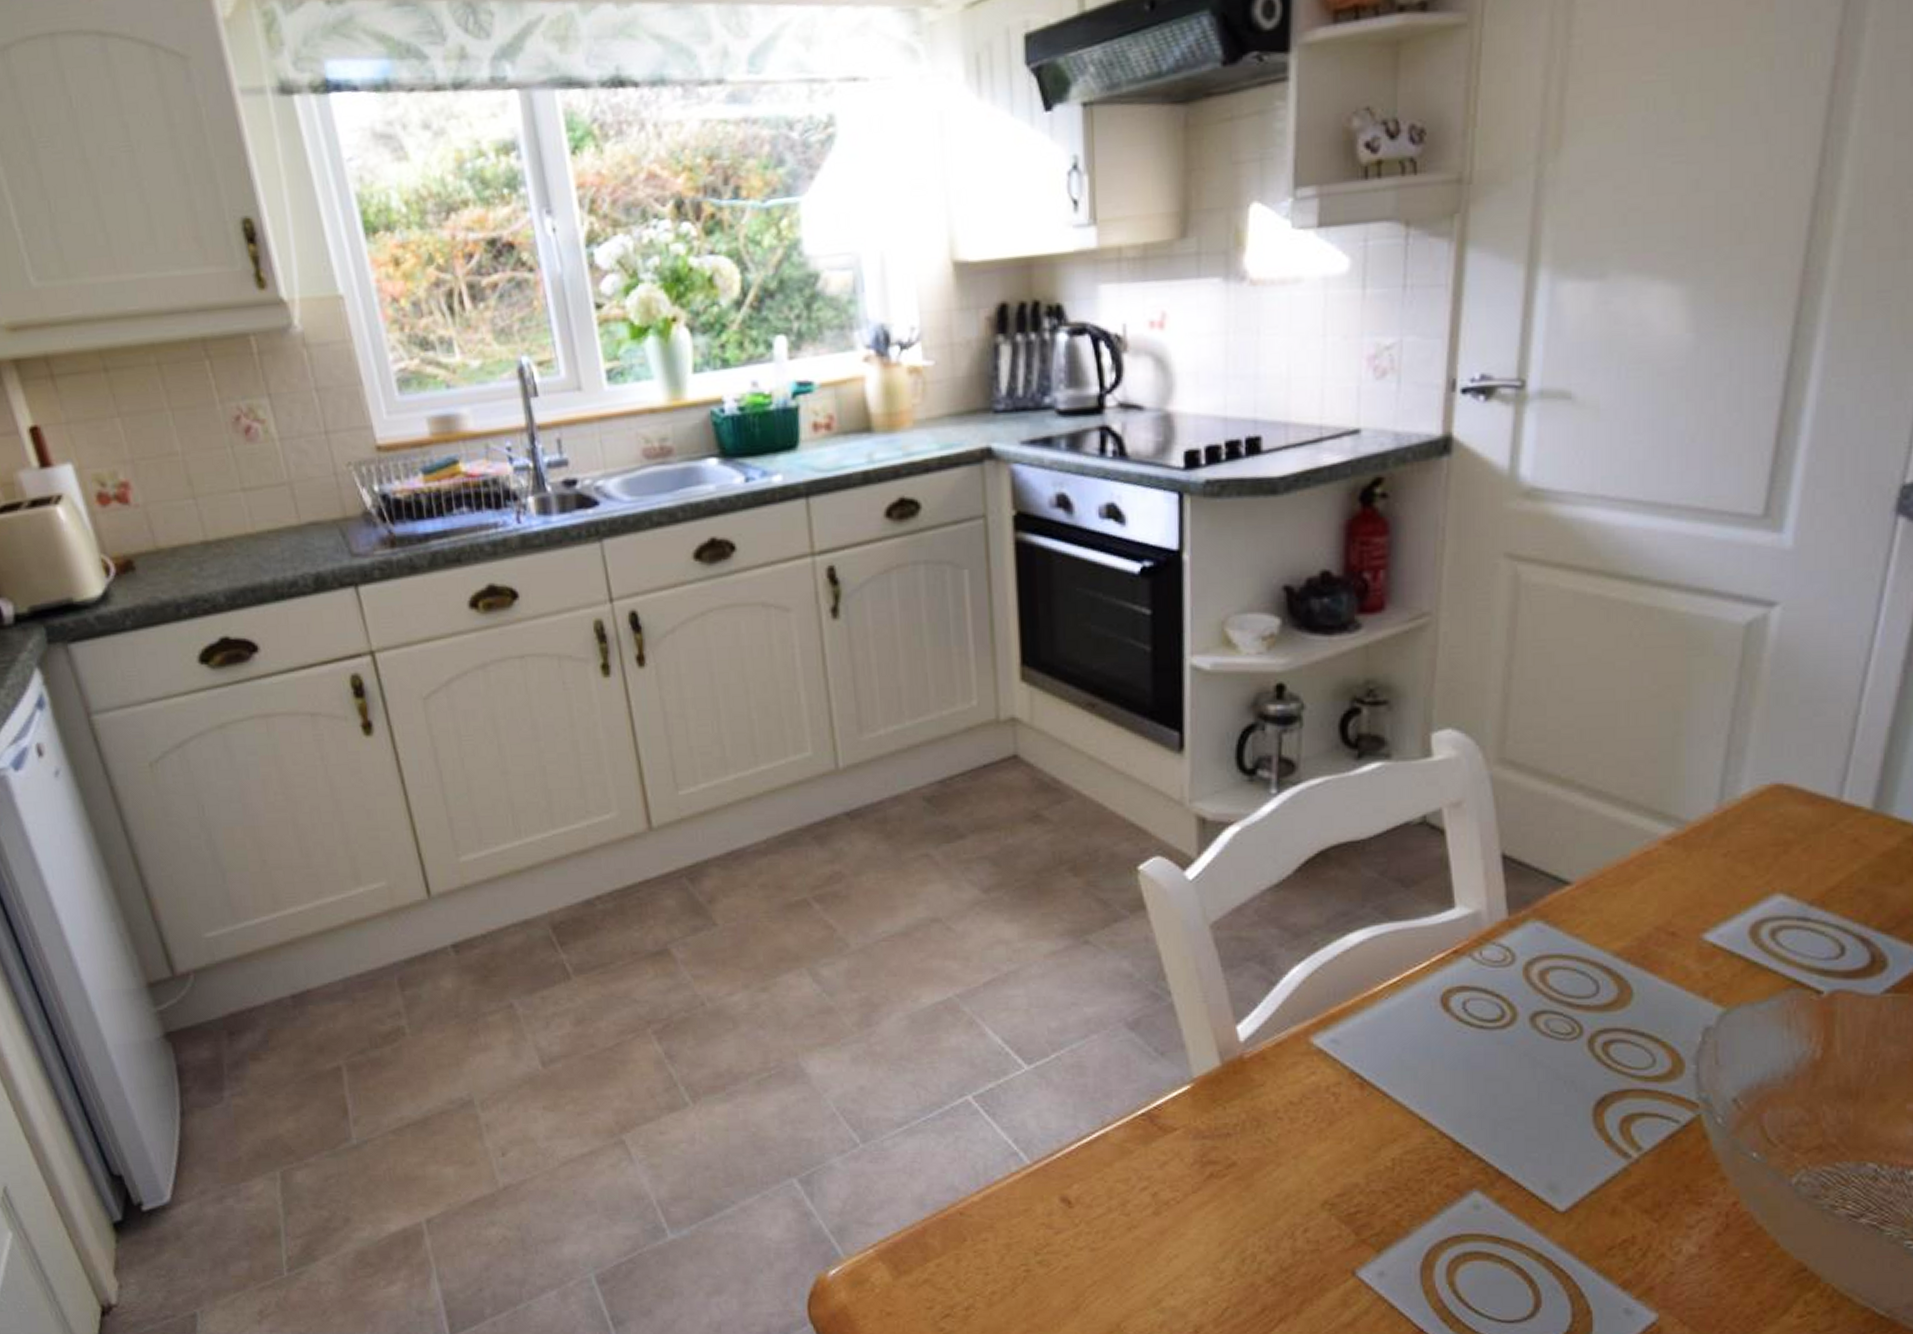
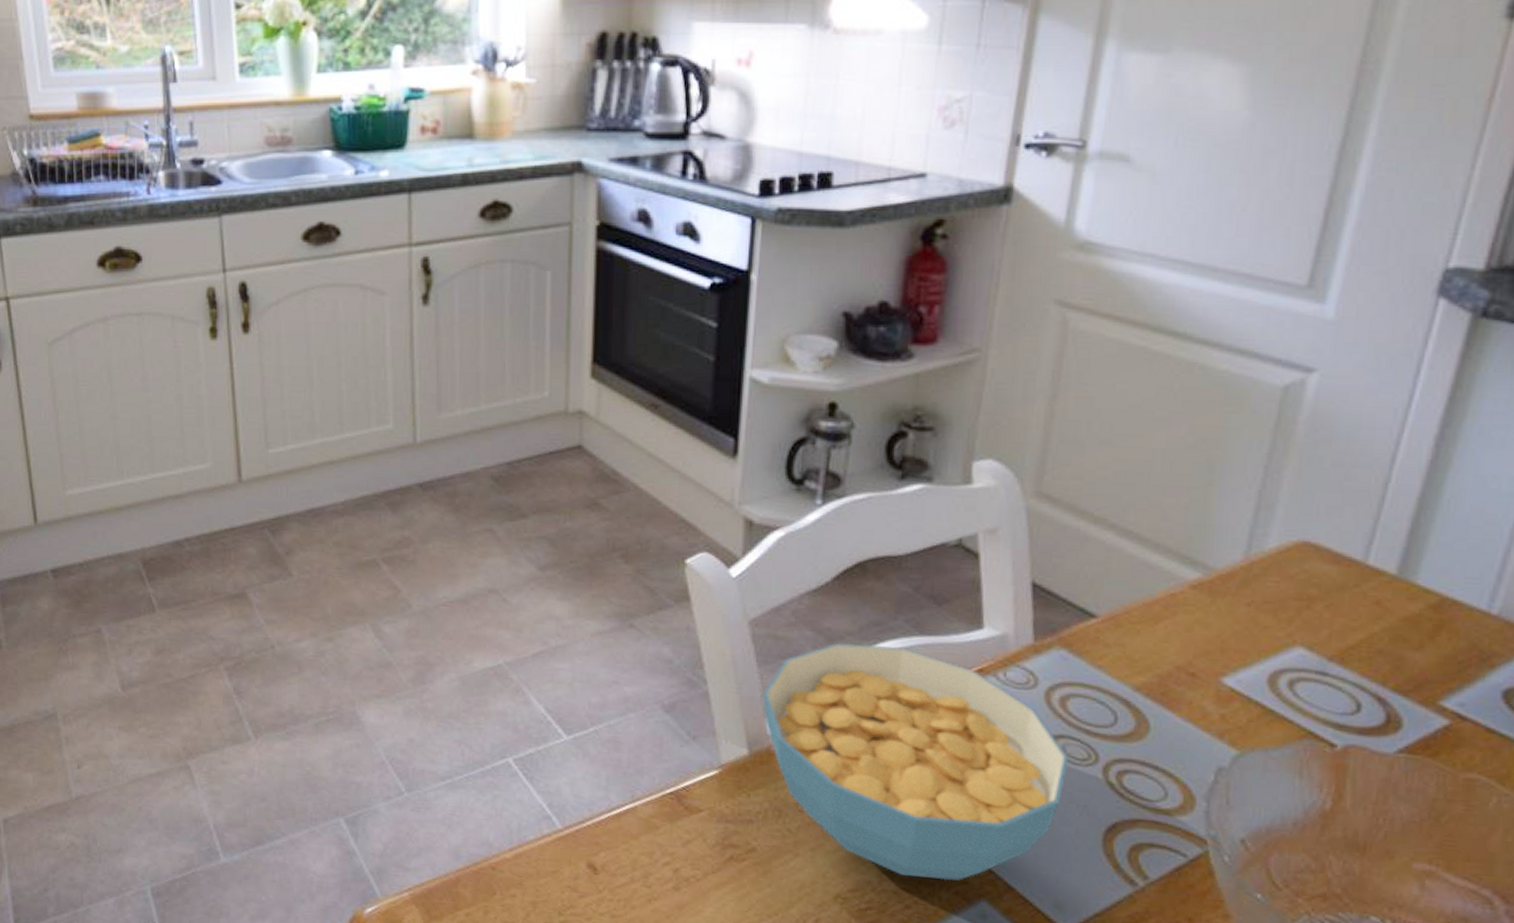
cereal bowl: none [1230,935,1552,1174] -> present [762,642,1068,881]

